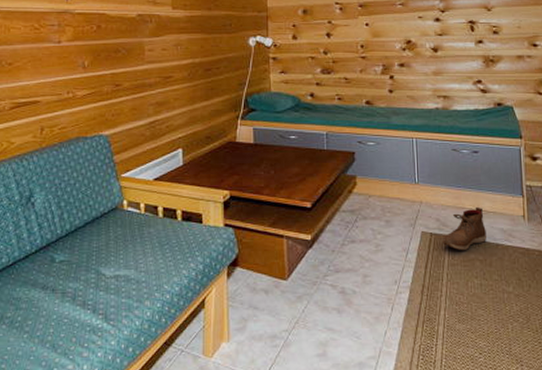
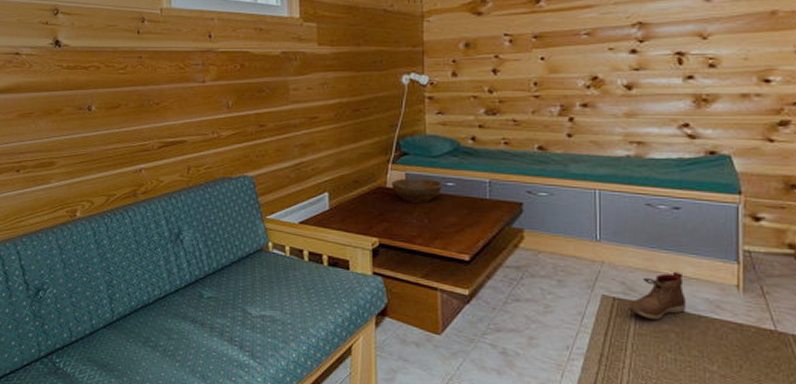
bowl: none [241,132,286,155] -> present [392,178,442,203]

